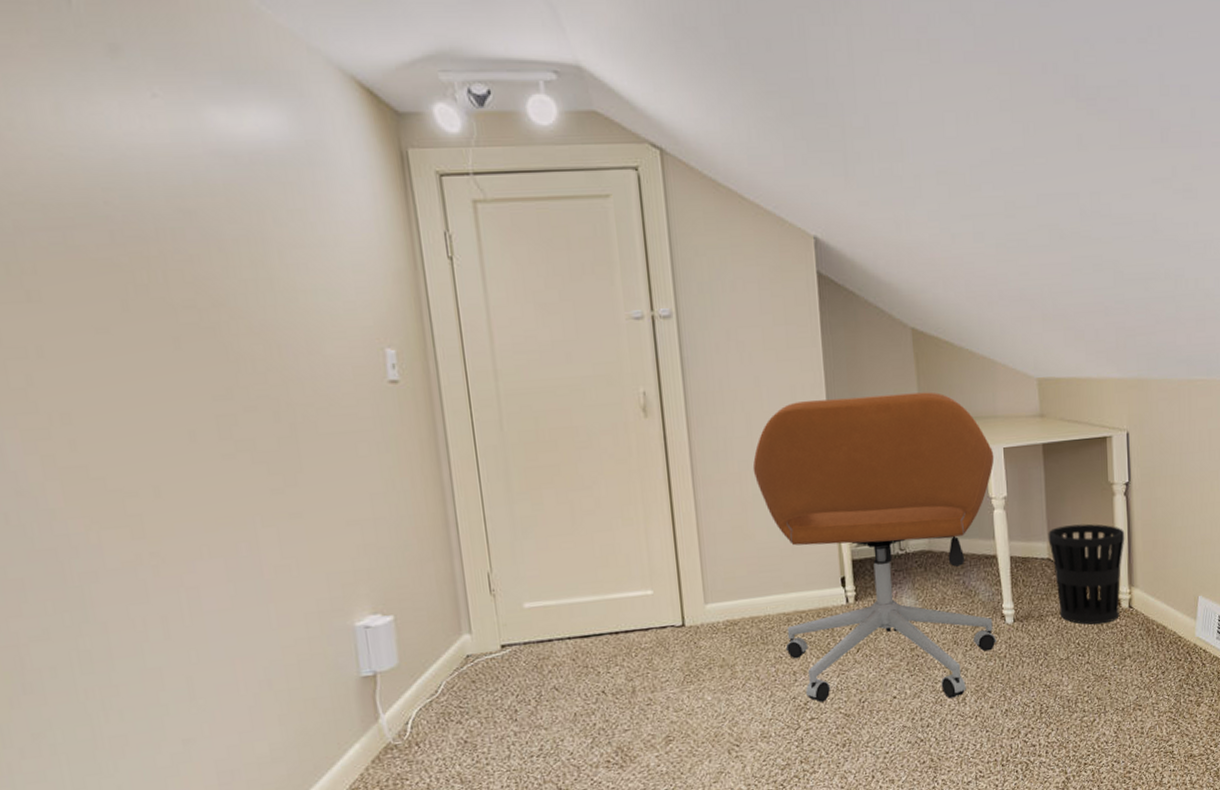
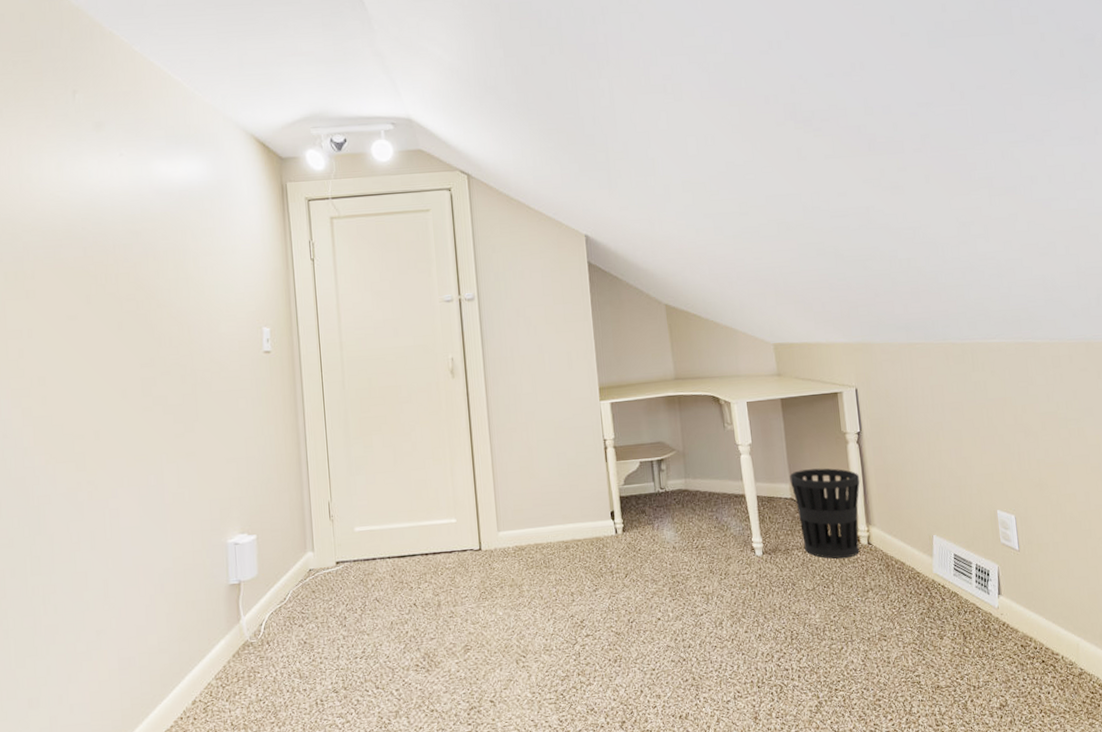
office chair: present [752,392,996,703] -> none [537,356,748,622]

